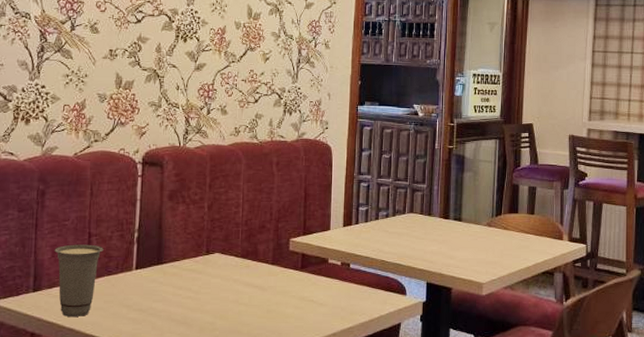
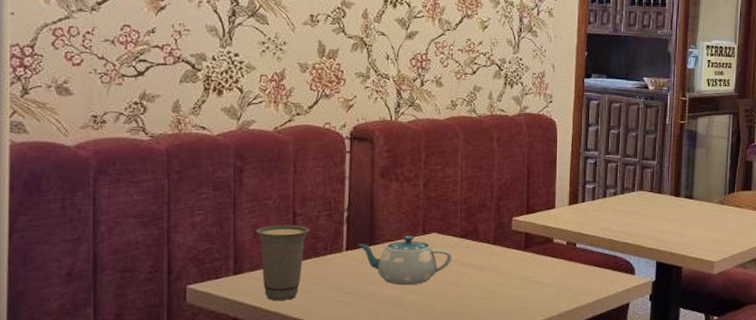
teapot: none [147,255,234,304] -> present [358,235,453,286]

